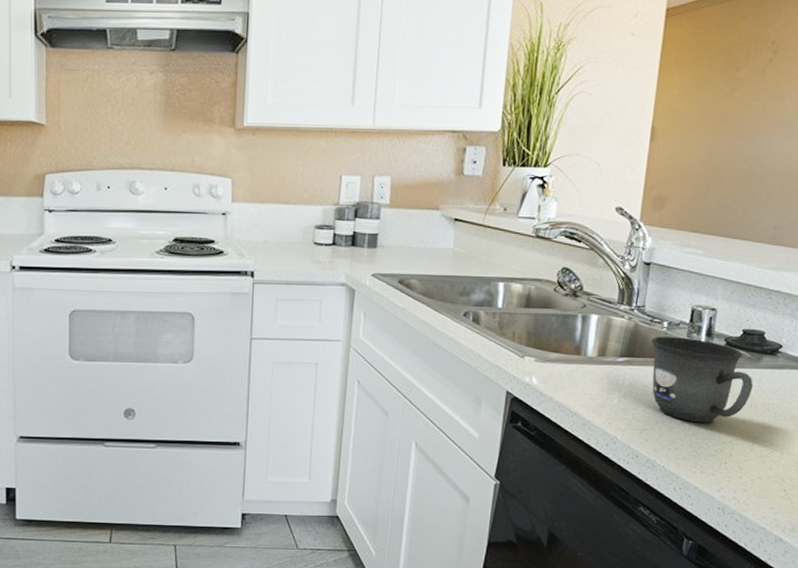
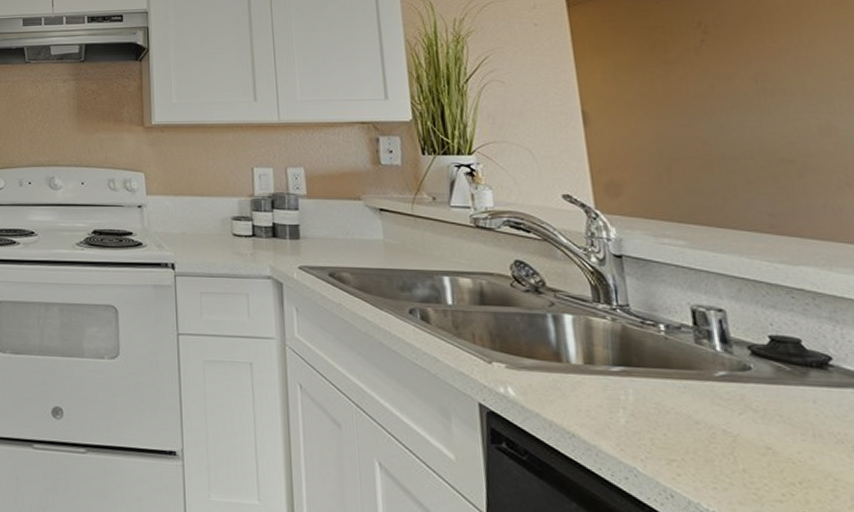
mug: present [651,337,754,423] -> none [648,342,809,456]

